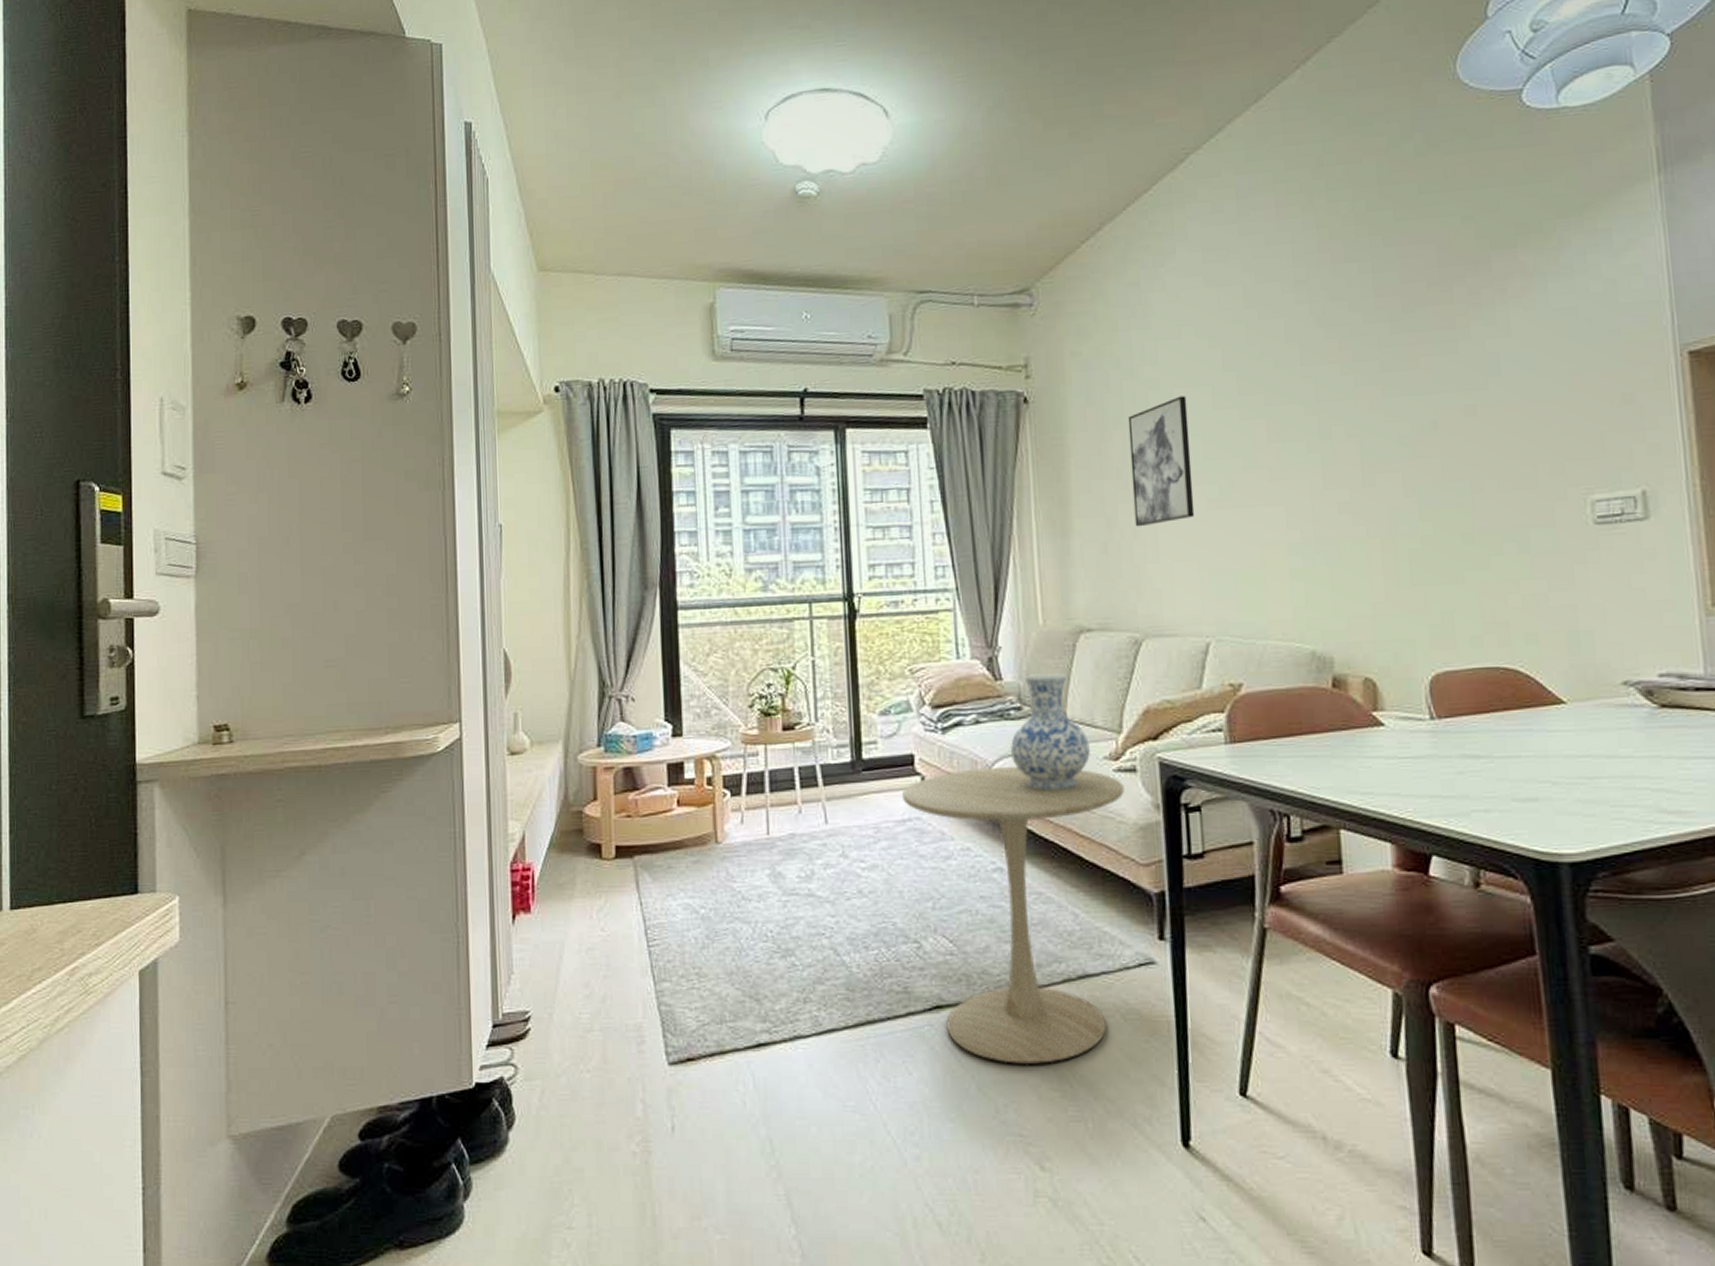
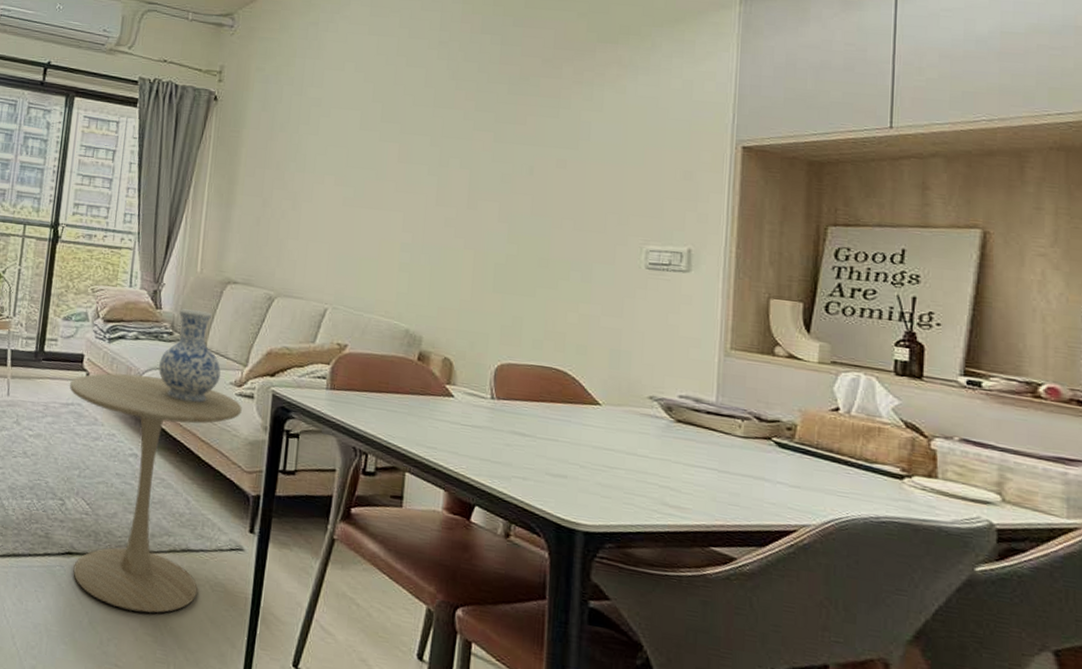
wall art: present [1128,396,1195,527] -> none [284,115,340,210]

